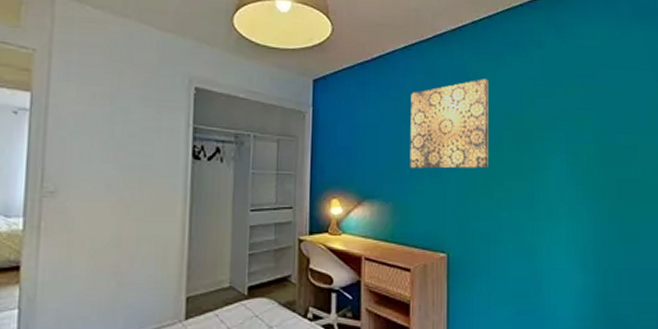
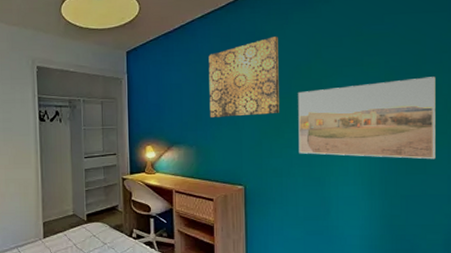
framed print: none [509,138,648,229] -> present [298,76,436,160]

